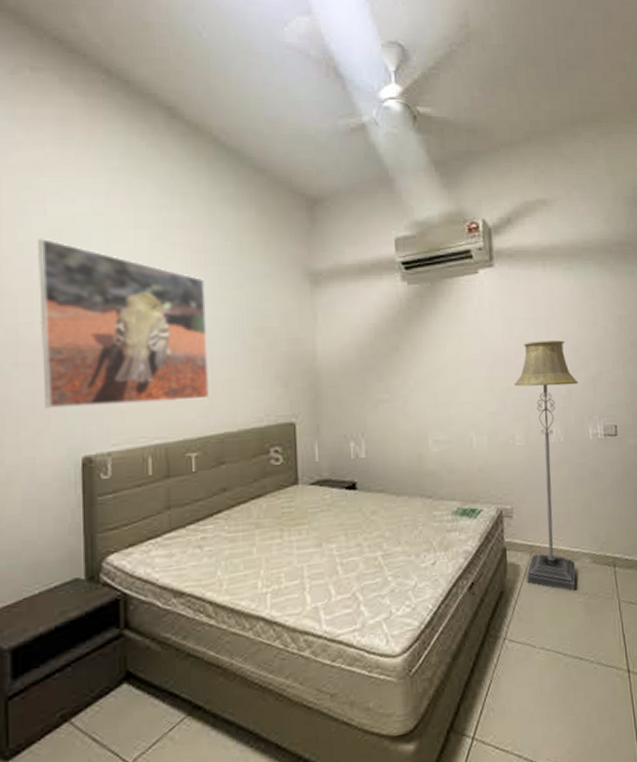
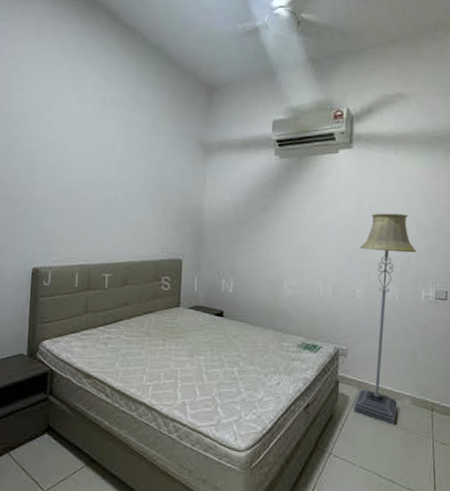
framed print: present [36,237,209,408] -> none [11,108,128,235]

